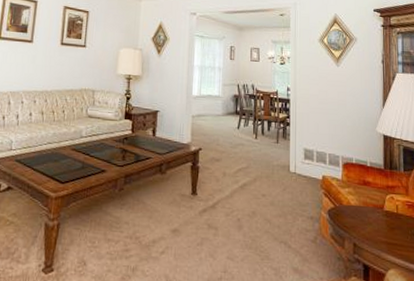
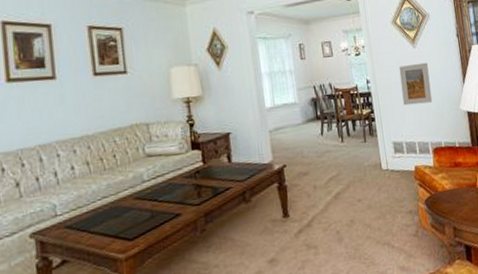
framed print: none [320,81,349,119] -> present [399,62,433,106]

